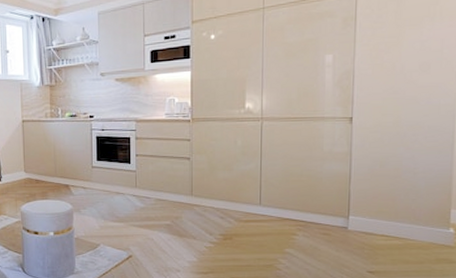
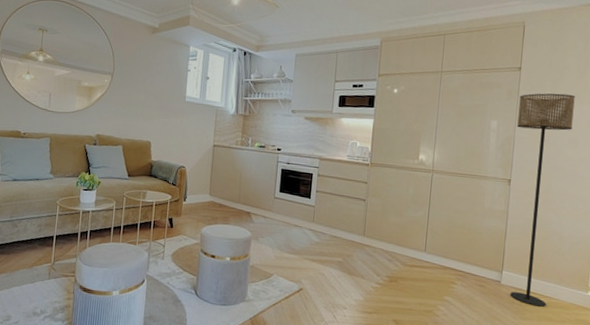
floor lamp: none [356,12,424,249] -> present [510,93,575,307]

